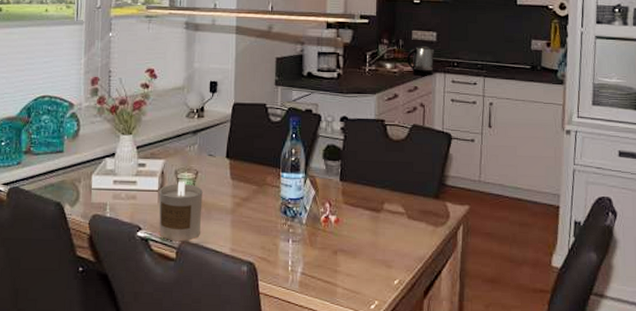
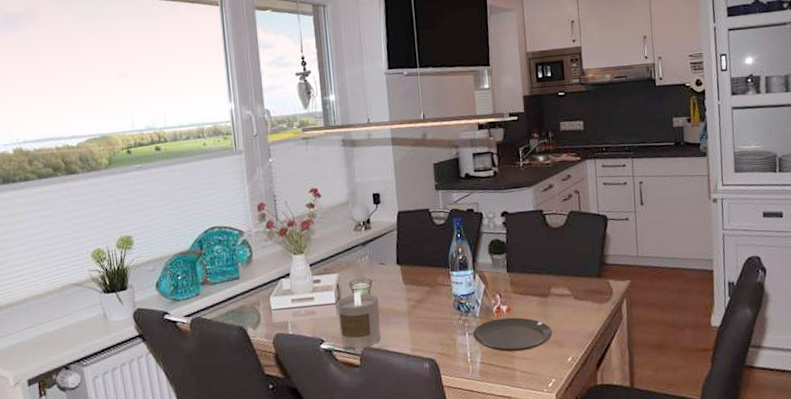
plate: none [297,229,382,267] -> present [473,317,553,352]
kettle: present [406,46,435,76] -> none [557,135,585,165]

